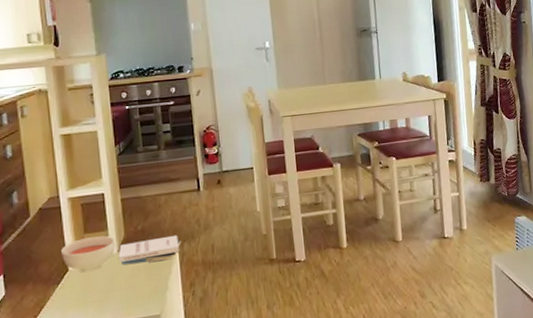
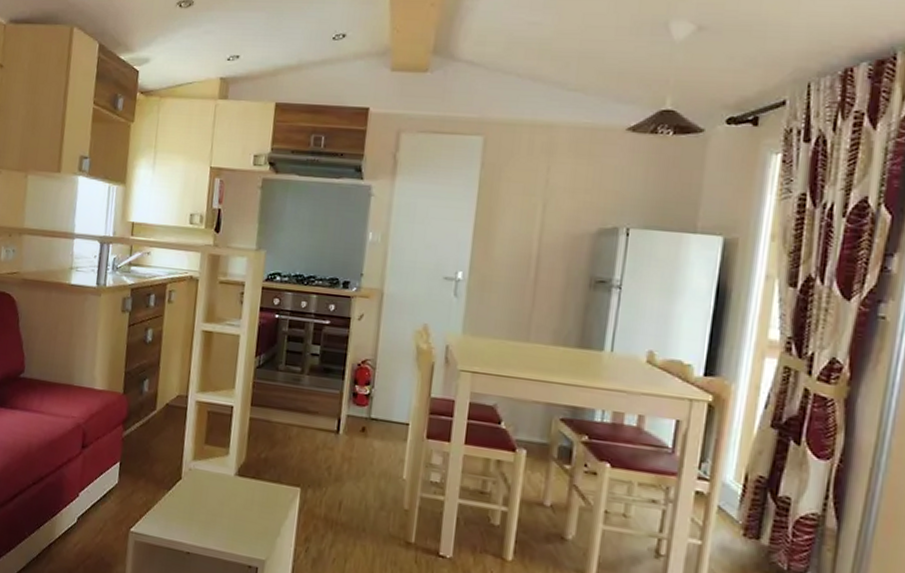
bowl: present [61,235,115,273] -> none [178,448,234,488]
books: present [118,235,181,265] -> none [234,468,306,503]

